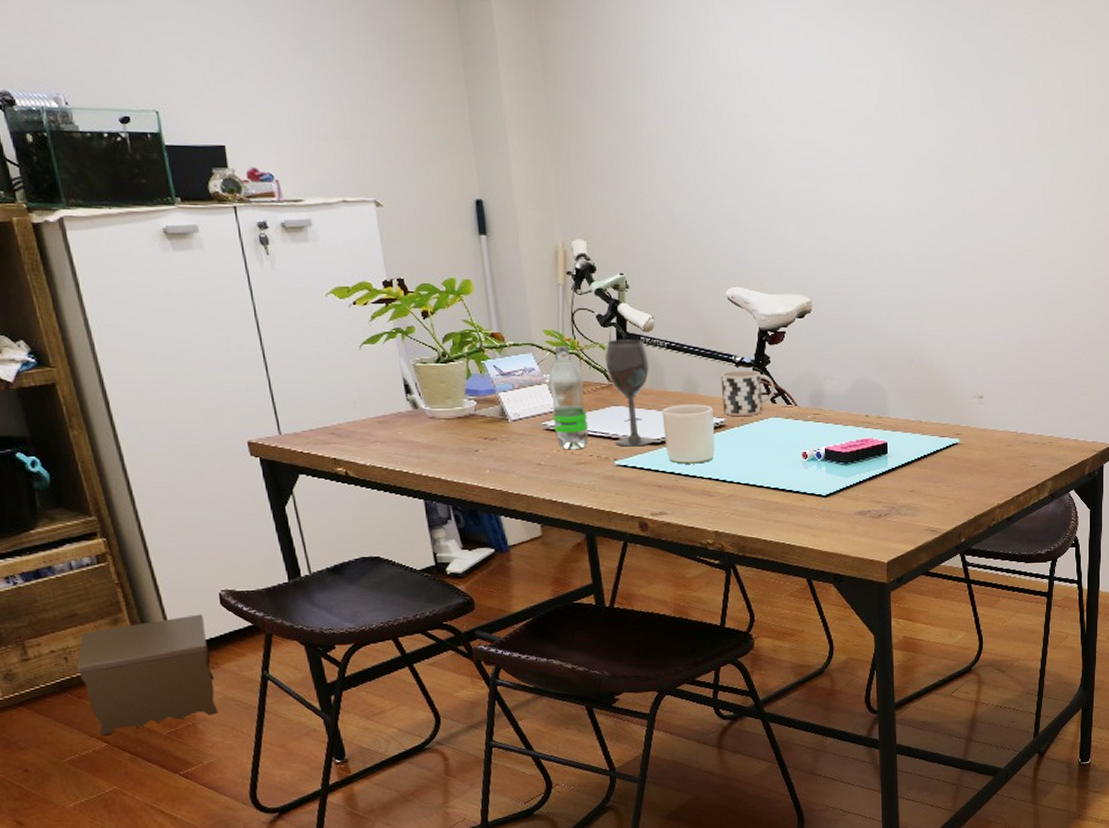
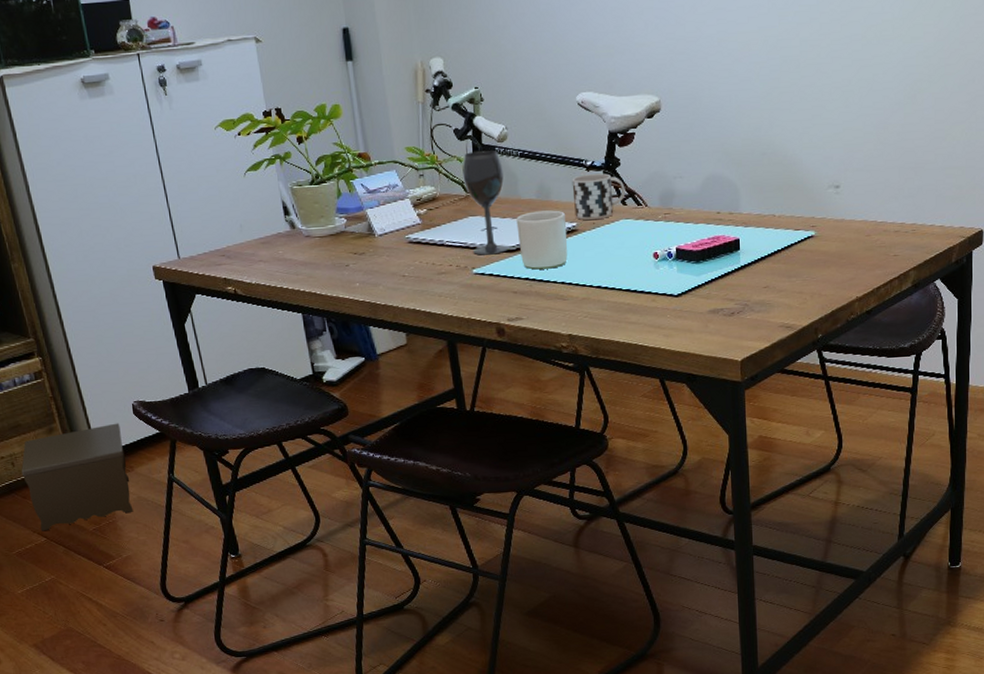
bottle: present [549,346,589,450] -> none [411,161,449,261]

